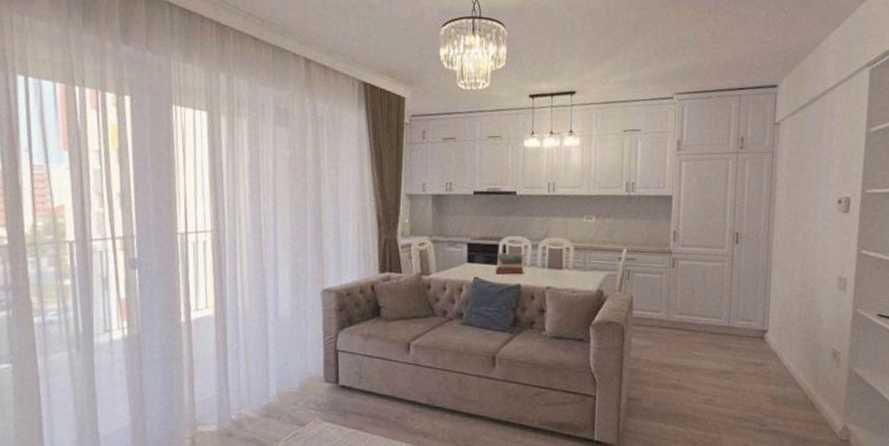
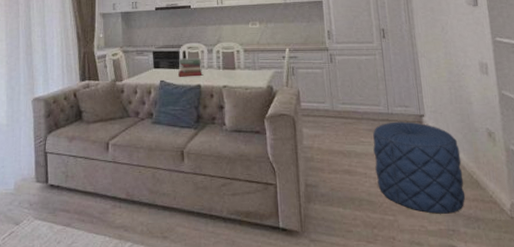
pouf: none [705,336,800,434] -> present [373,121,466,214]

